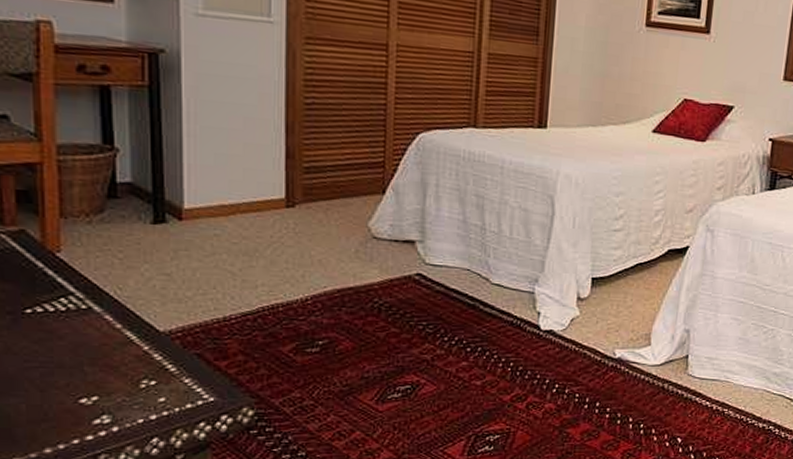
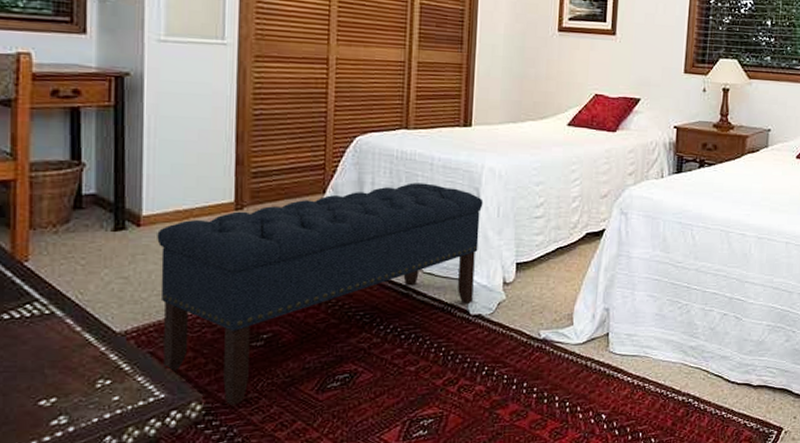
bench: none [201,186,558,413] -> present [157,183,483,406]

